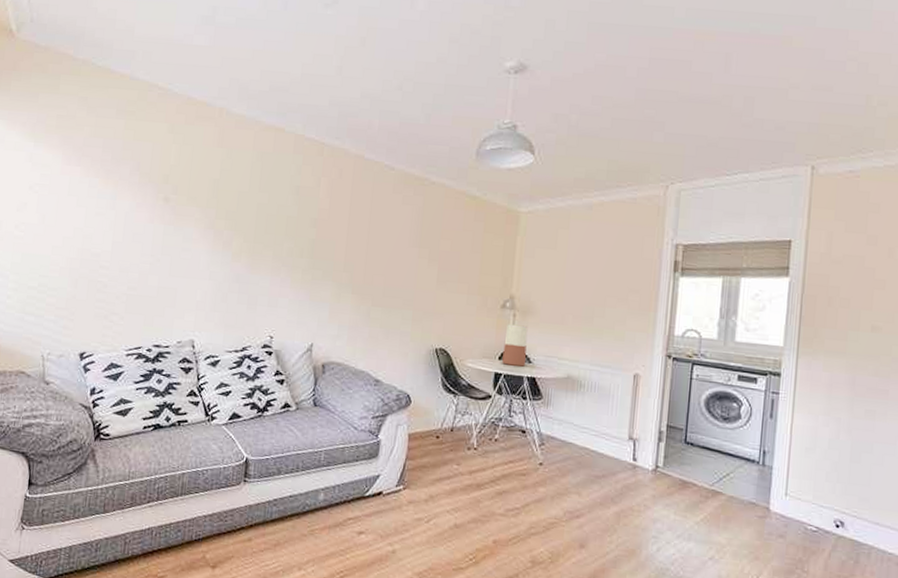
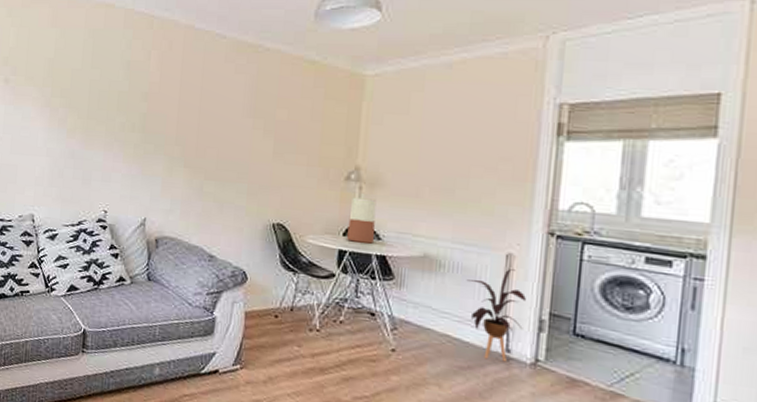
house plant: none [602,387,649,470] -> present [466,269,526,362]

